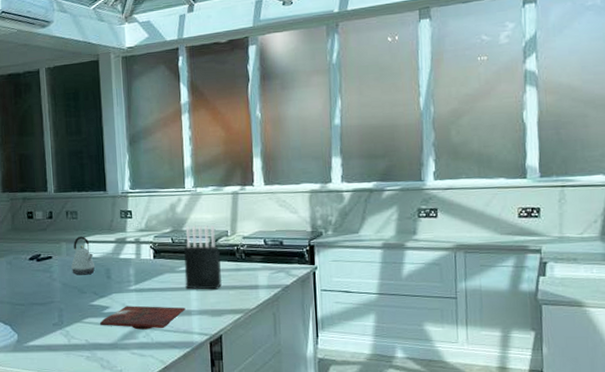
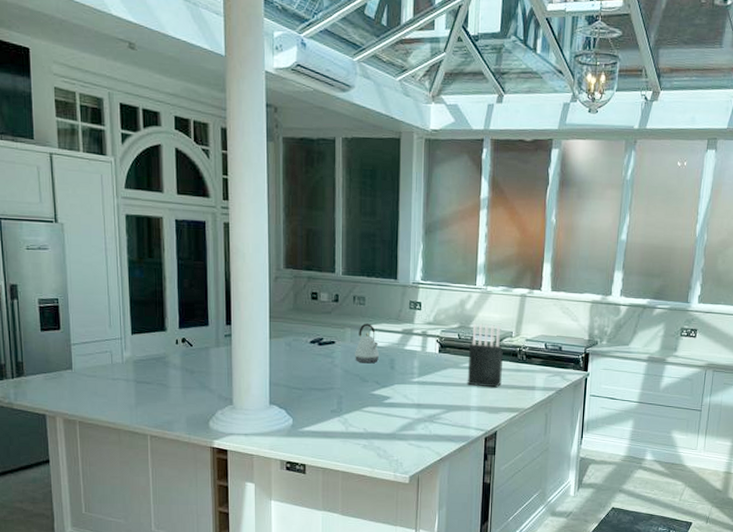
cutting board: present [99,305,186,330] -> none [379,397,465,422]

